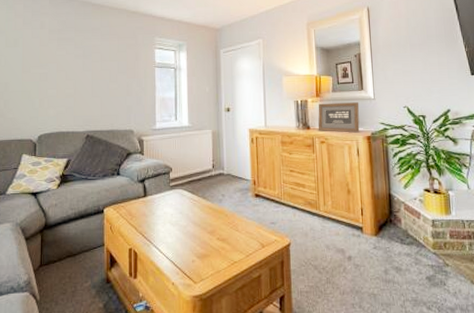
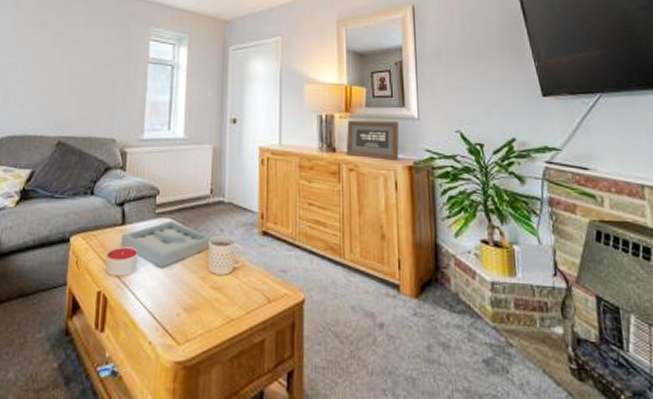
candle: none [134,213,159,236] -> present [106,246,138,276]
decorative tray: none [144,190,217,228] -> present [121,220,213,269]
mug: none [213,200,242,229] -> present [207,235,244,275]

